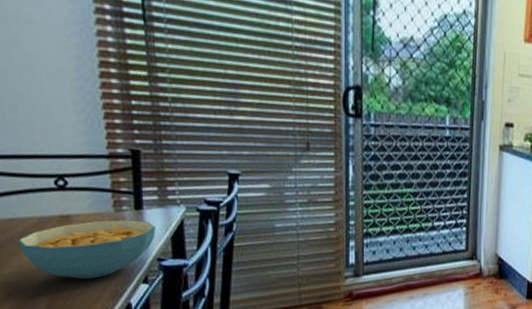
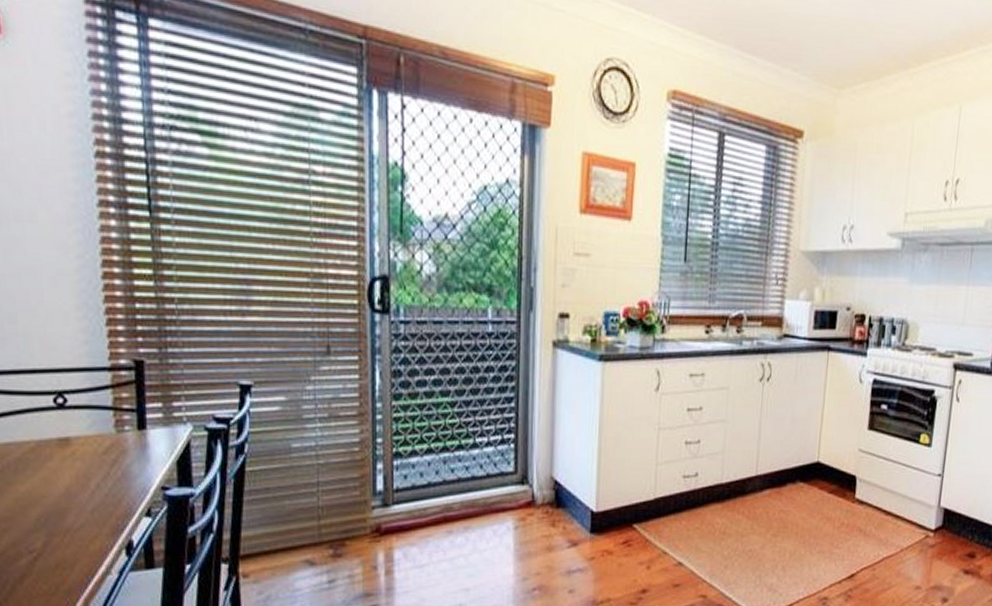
cereal bowl: present [17,220,156,279] -> none [14,442,160,512]

